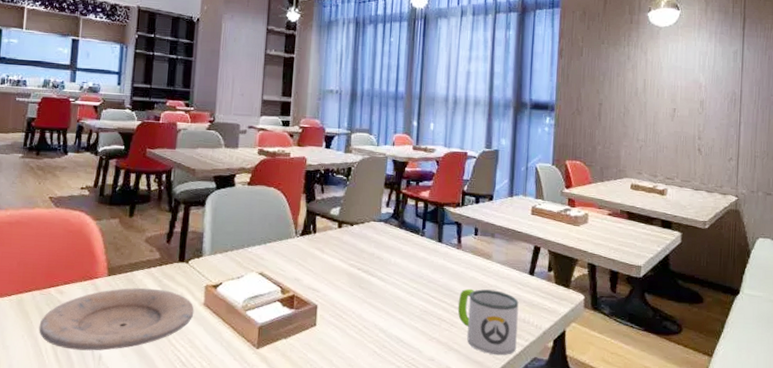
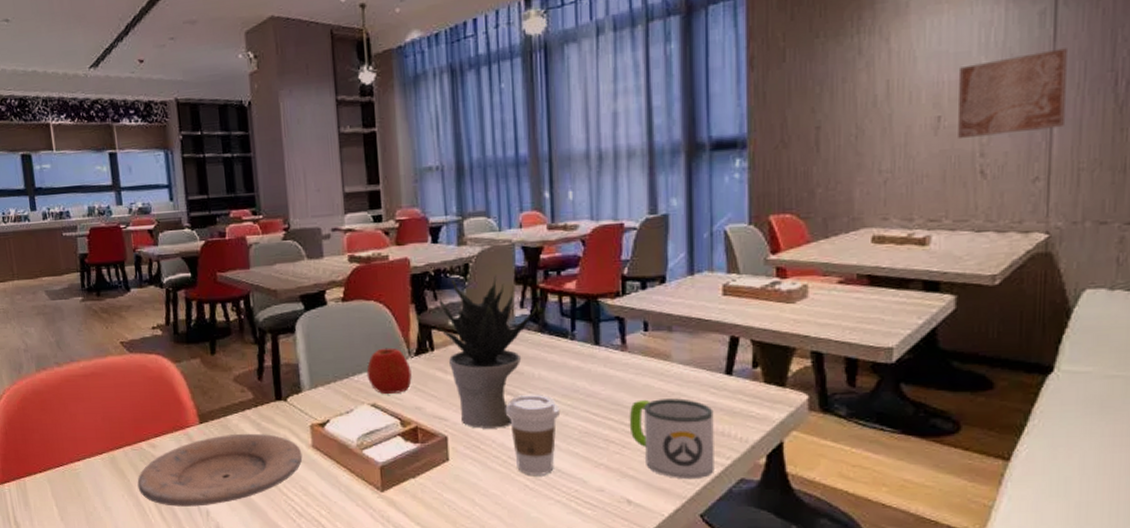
apple: none [259,227,296,266] -> present [366,348,412,394]
potted plant: none [322,178,401,302] -> present [439,275,539,429]
coffee cup: none [365,276,408,344] -> present [505,393,561,475]
wall art: none [686,76,749,128] -> present [958,48,1067,140]

